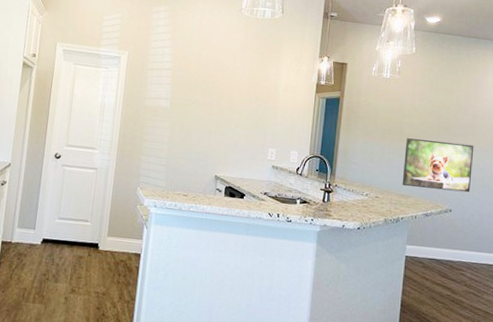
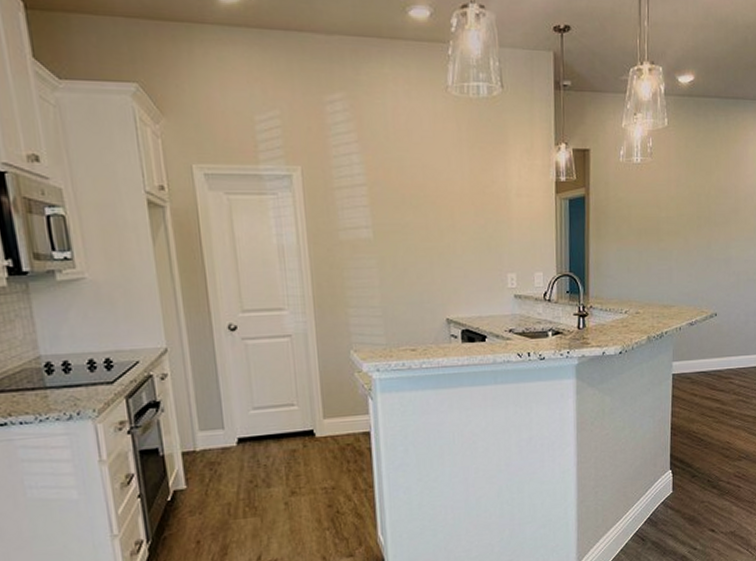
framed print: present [402,138,474,193] -> none [663,234,737,295]

